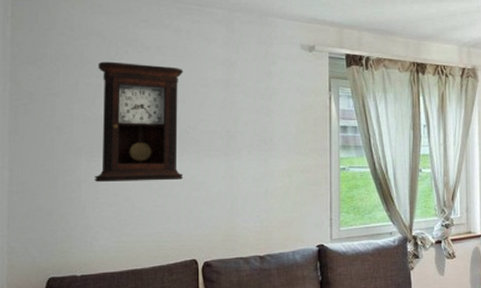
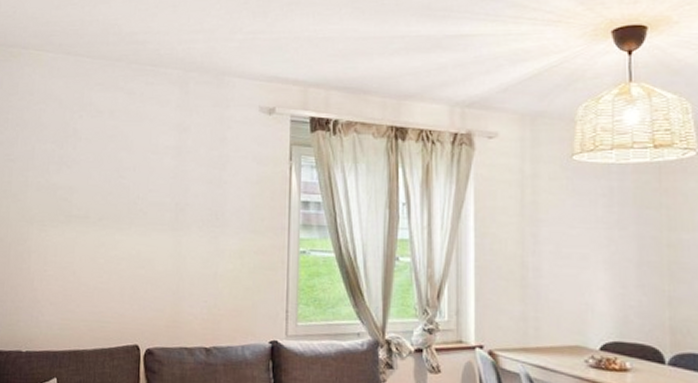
pendulum clock: present [95,61,184,183] -> none [44,127,135,256]

